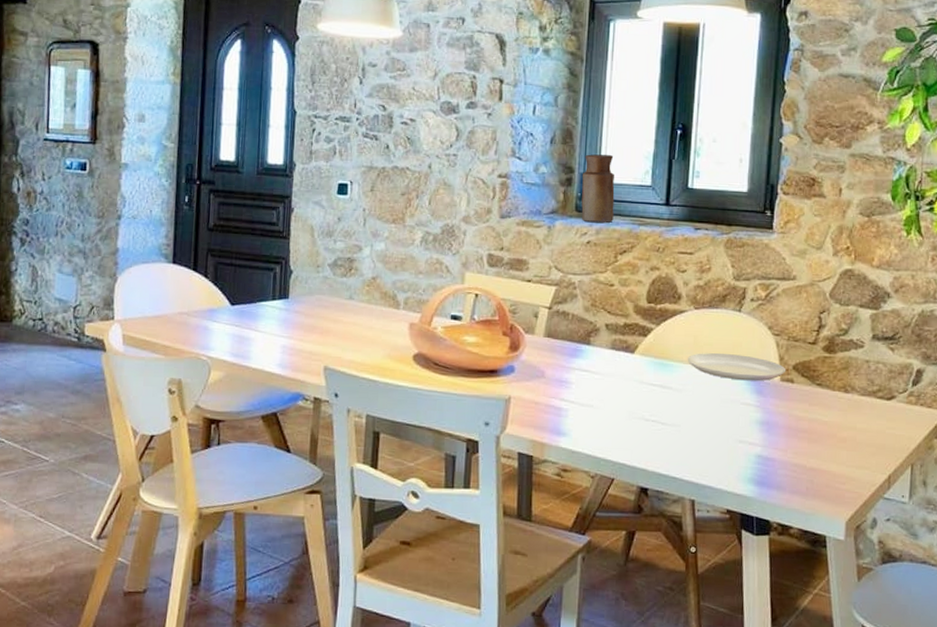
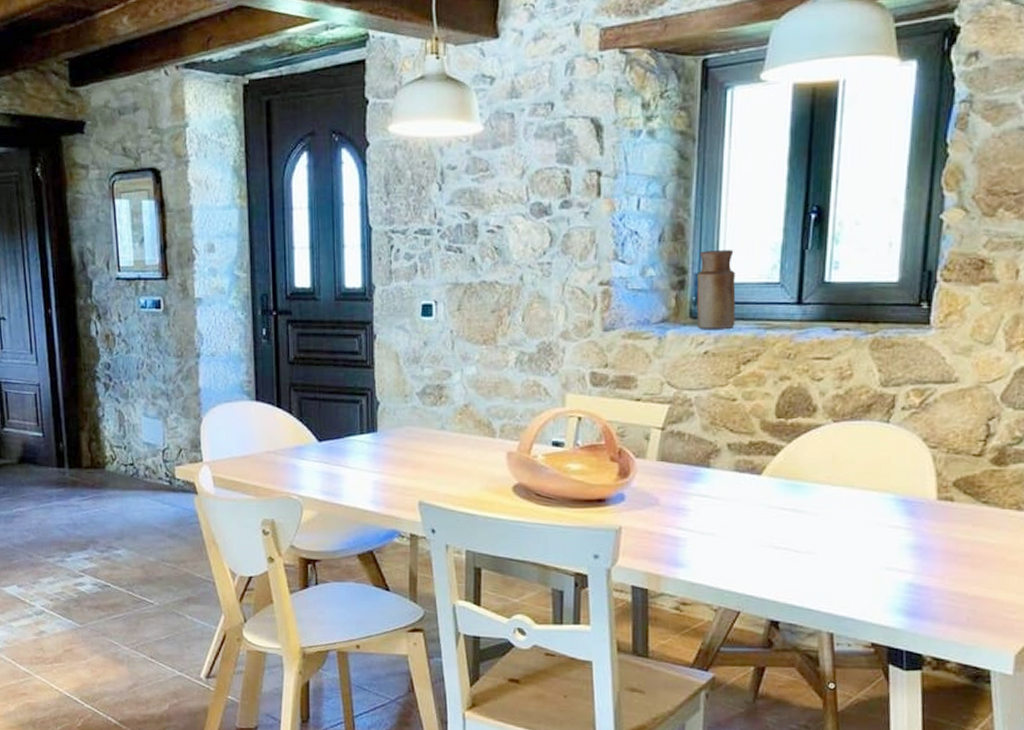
plate: present [687,353,786,381] -> none [824,471,945,501]

